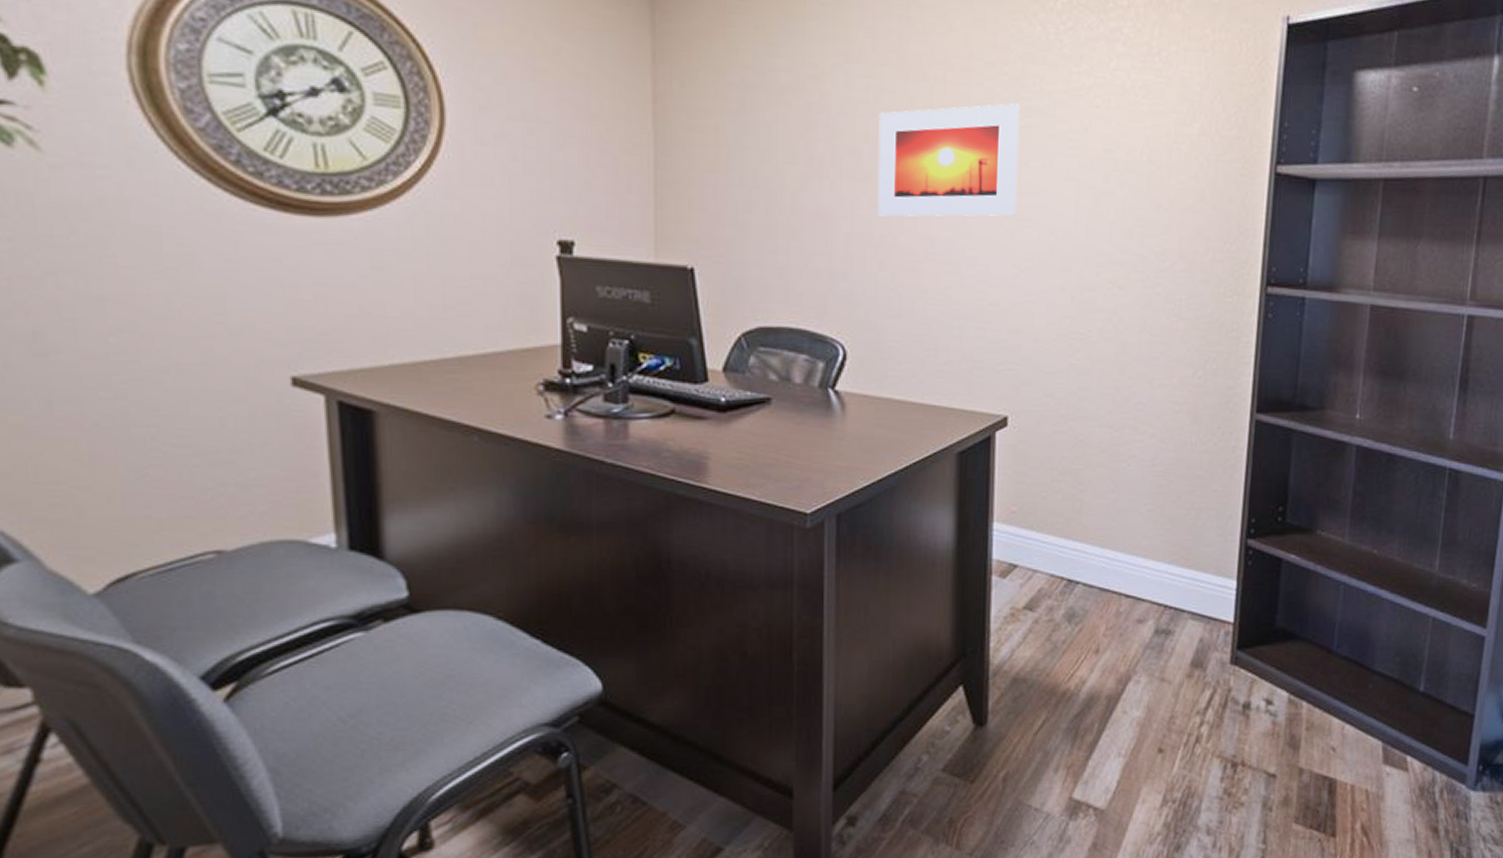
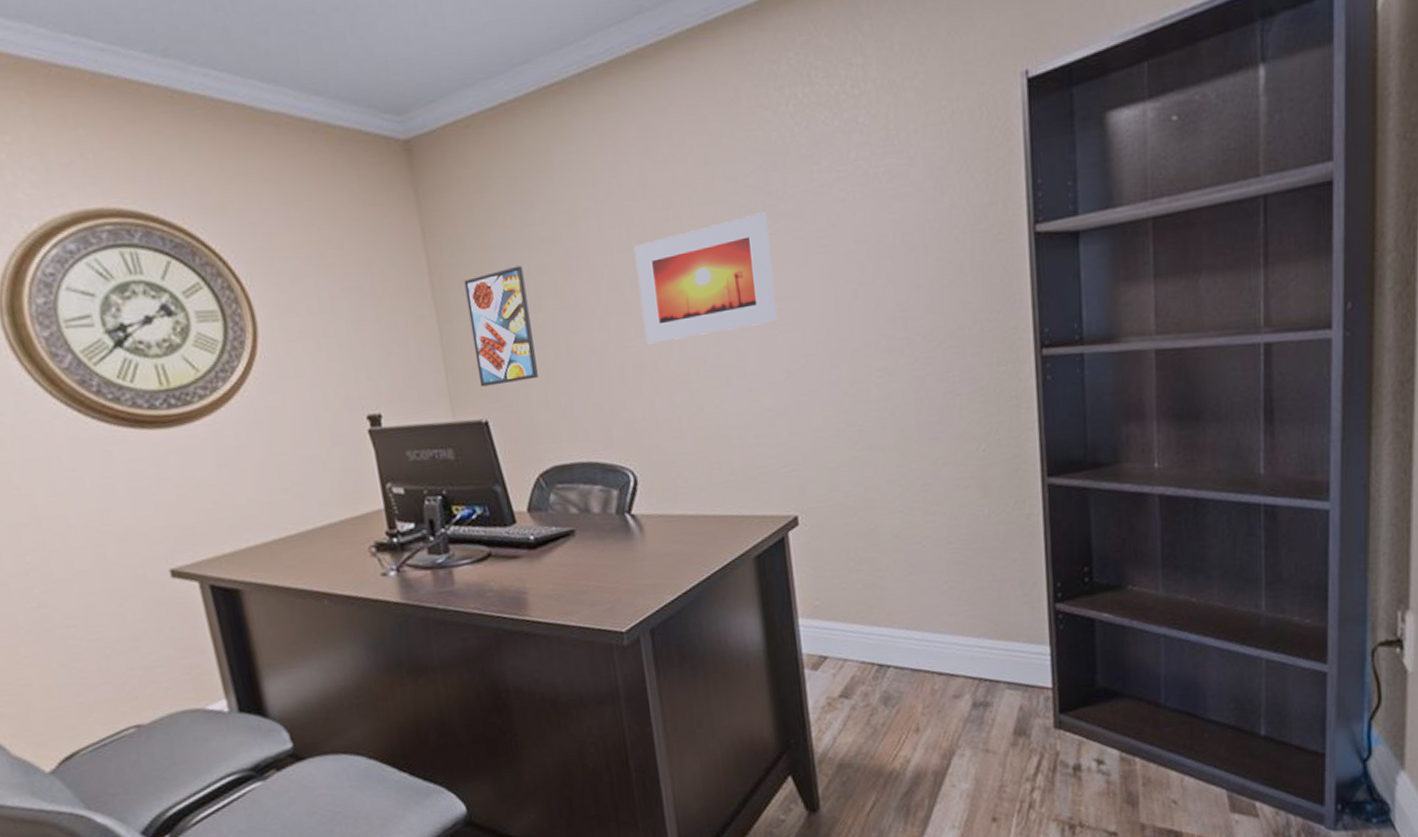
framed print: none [691,110,757,232] -> present [464,265,538,387]

